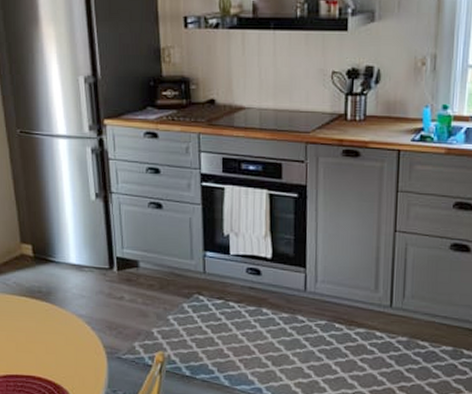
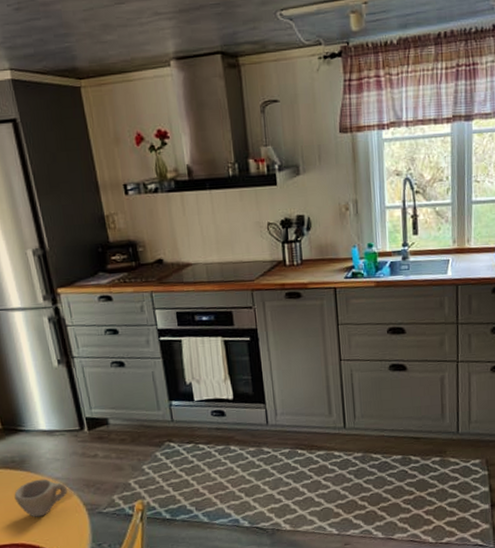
cup: none [37,313,89,353] -> present [14,478,67,517]

